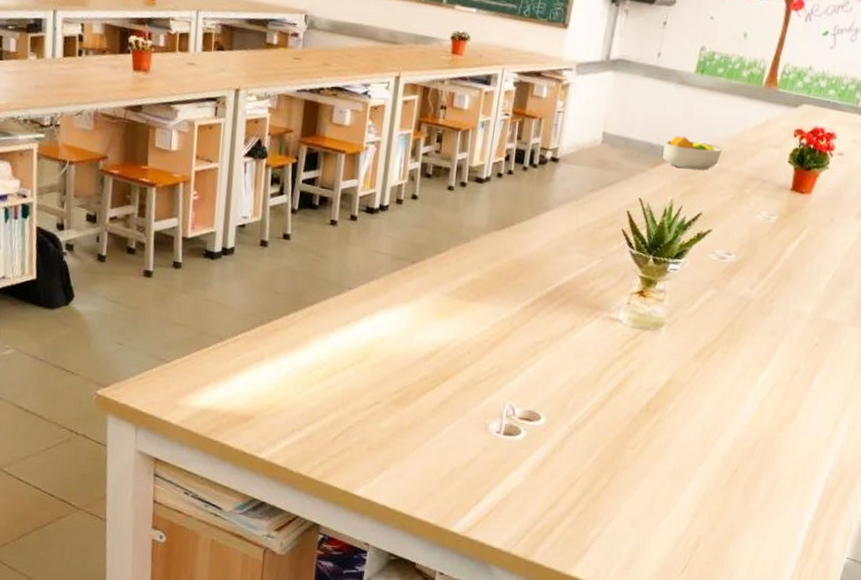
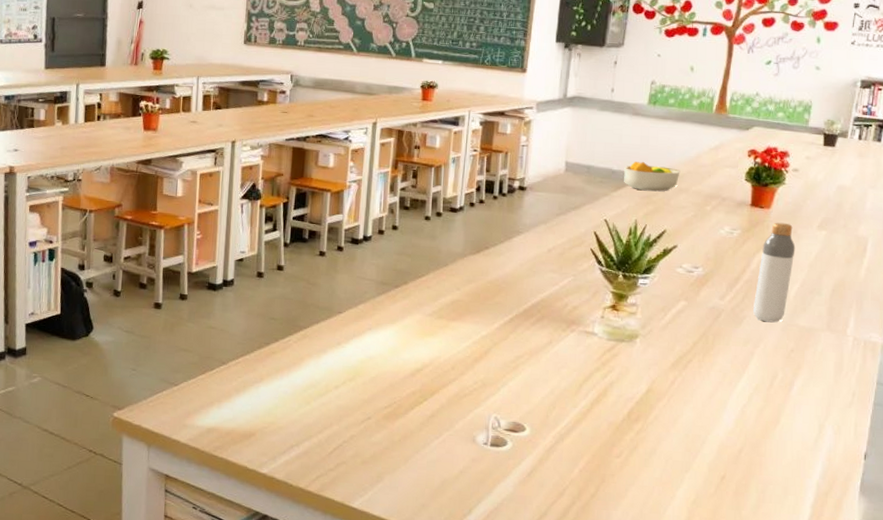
bottle: none [782,209,832,315] -> present [753,222,796,323]

